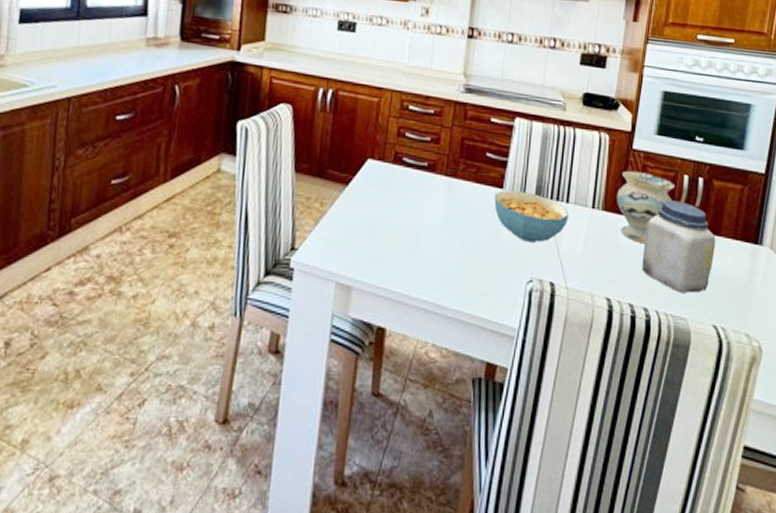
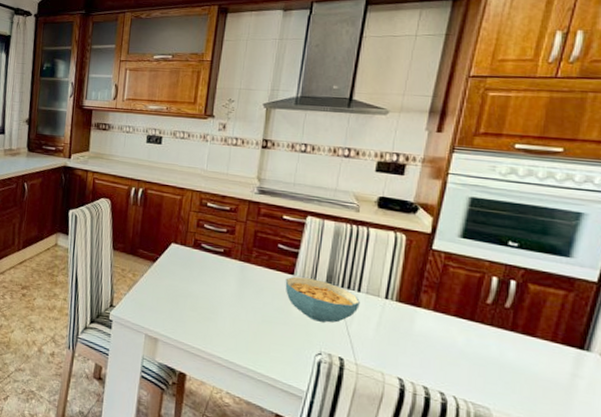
vase: present [617,170,676,244] -> none [413,268,482,336]
jar: present [642,200,716,293] -> none [439,298,530,387]

